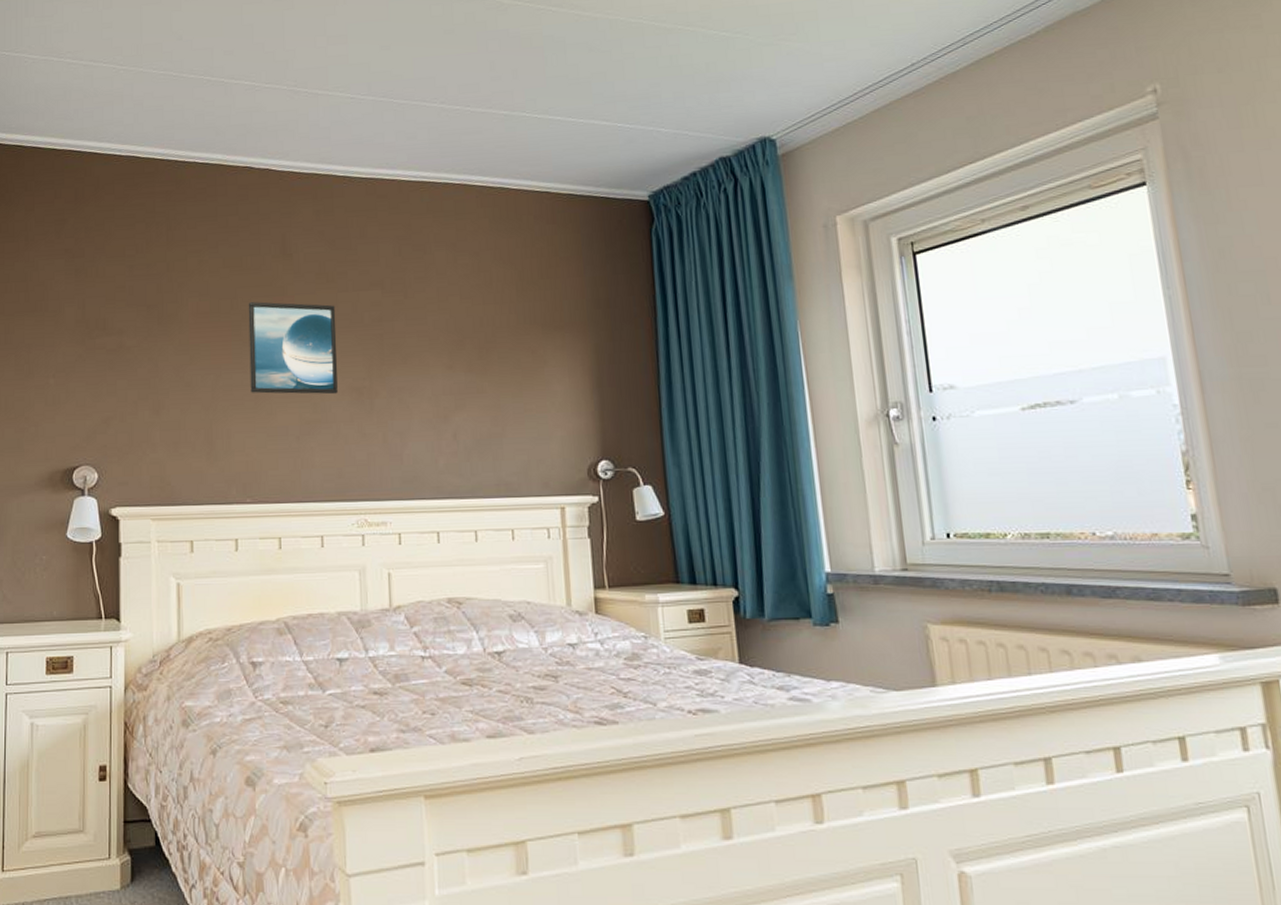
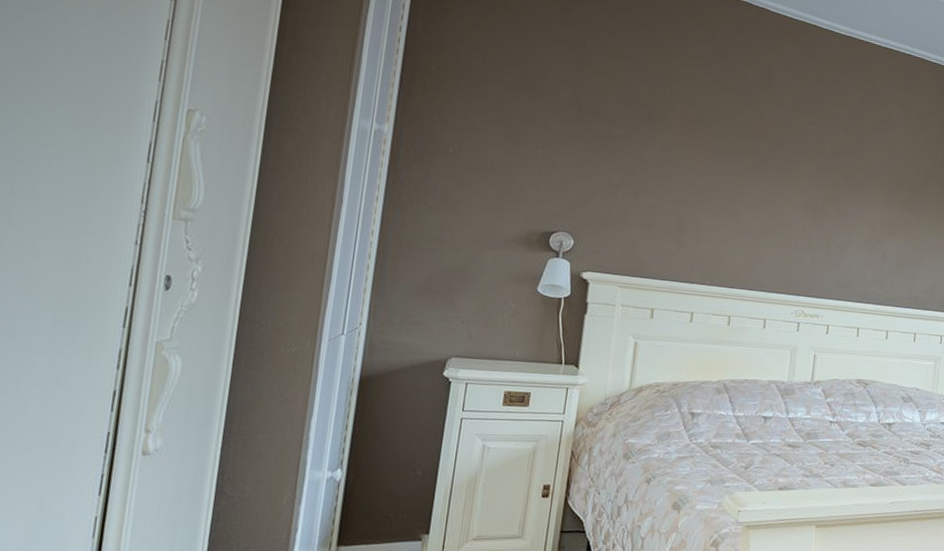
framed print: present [248,302,338,395] -> none [722,118,804,208]

